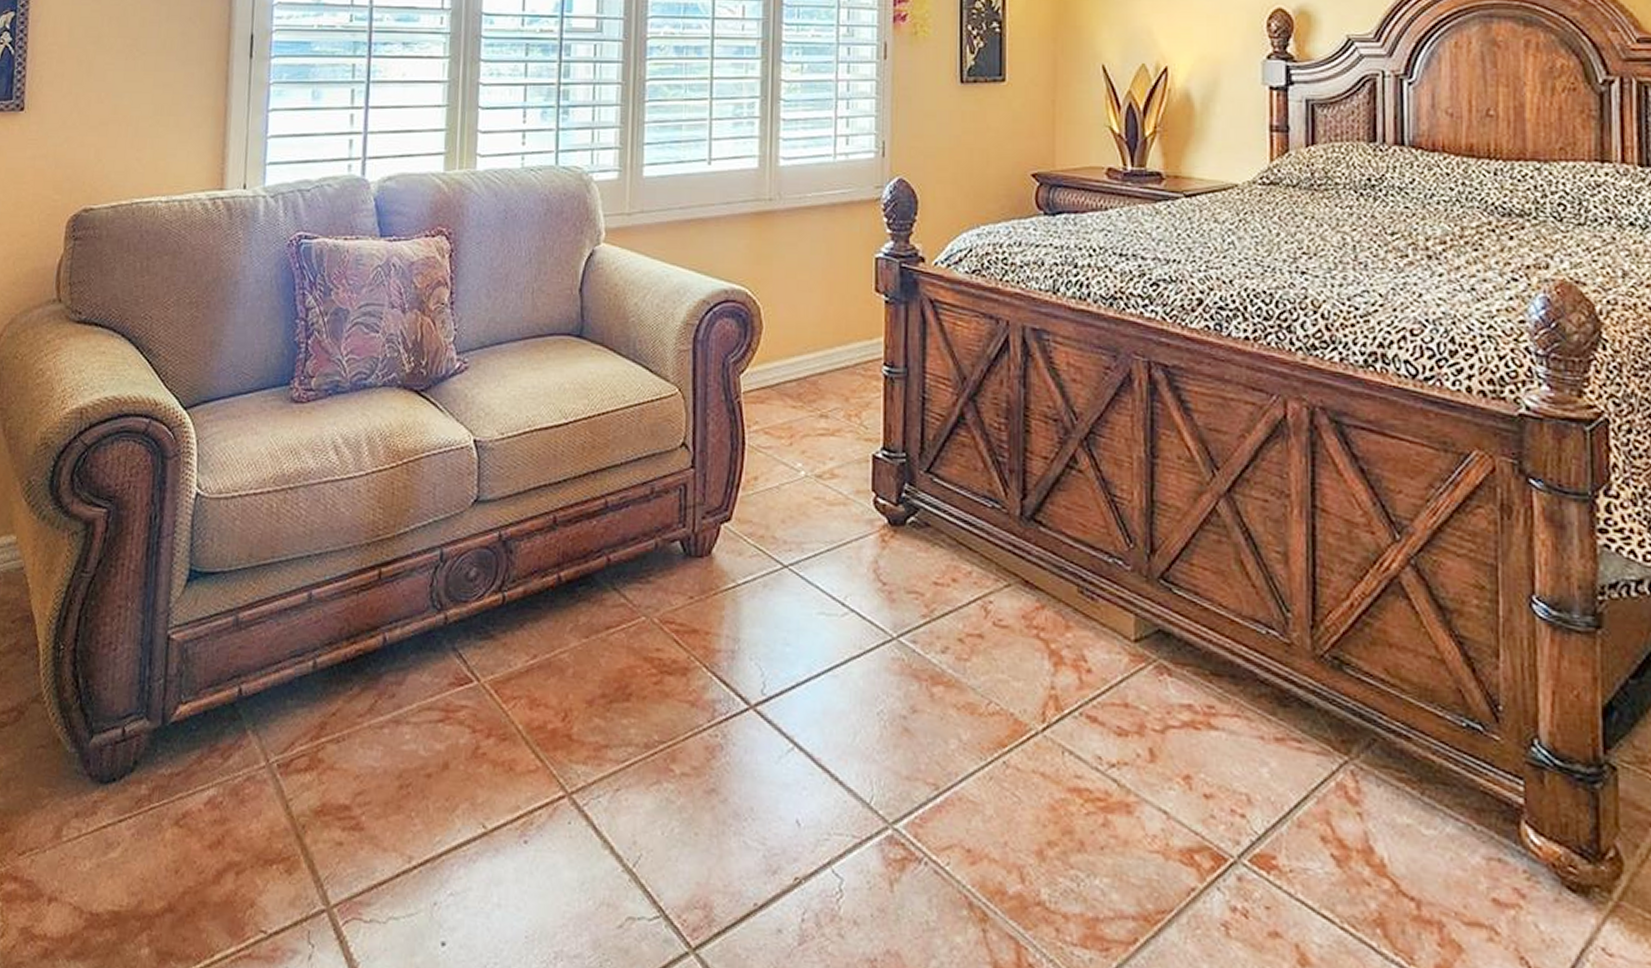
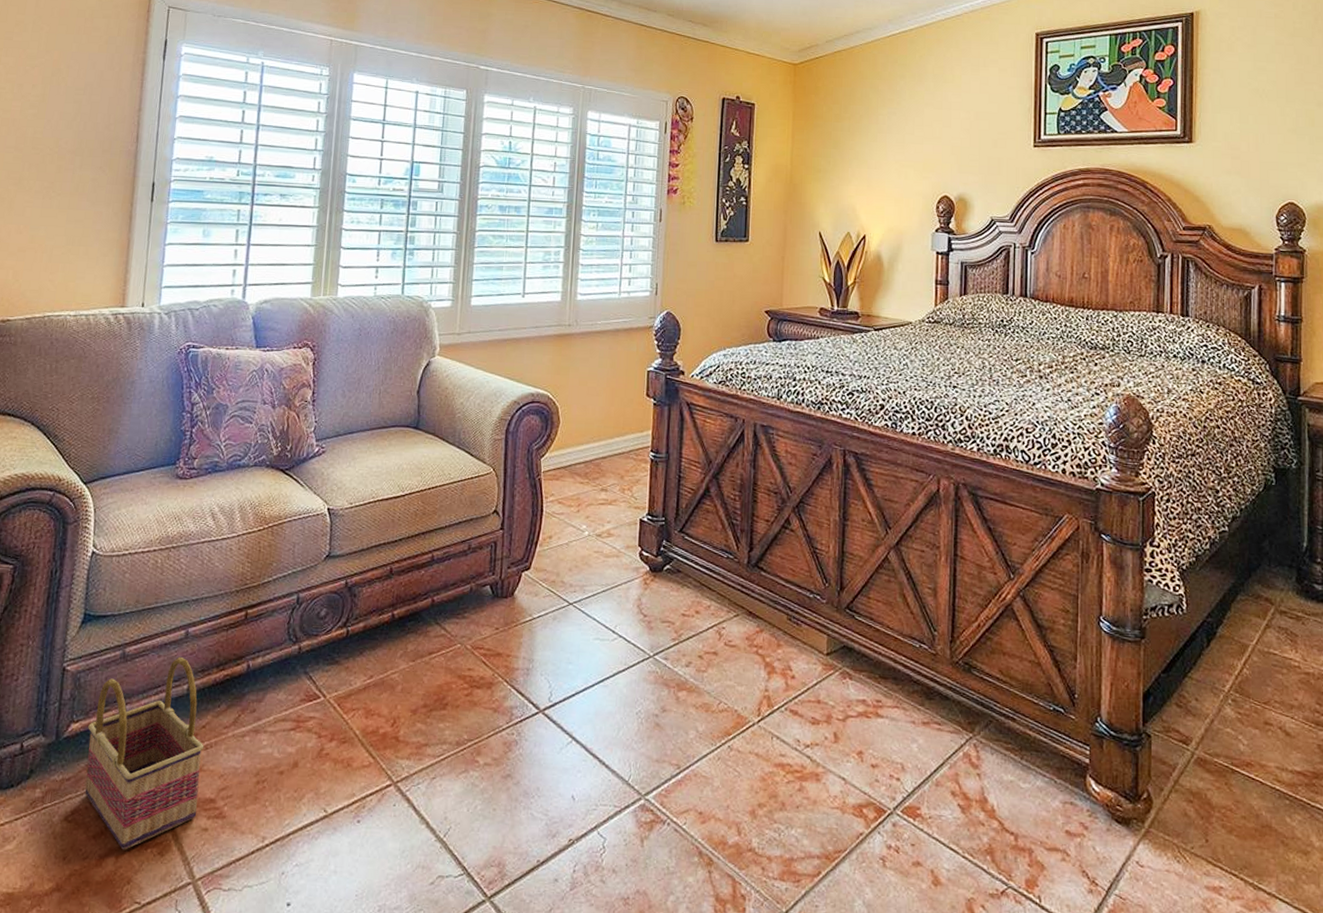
basket: none [197,625,336,865] -> present [84,656,205,850]

